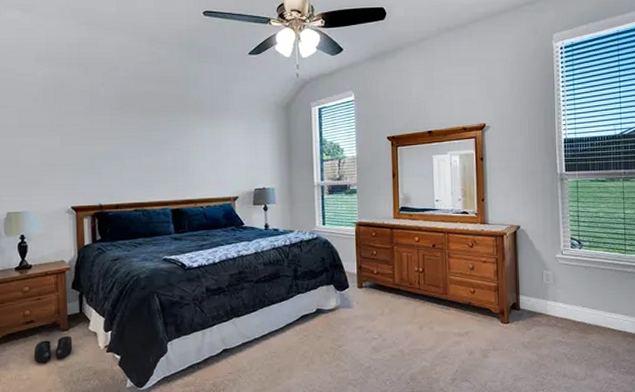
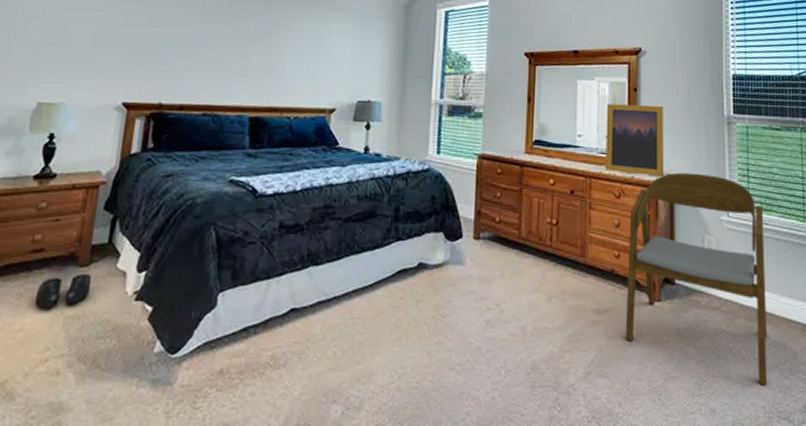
picture frame: none [458,170,509,228] -> present [605,104,664,177]
armchair: none [481,222,596,379] -> present [625,172,768,385]

